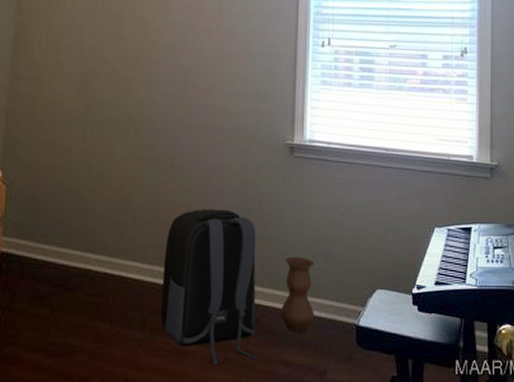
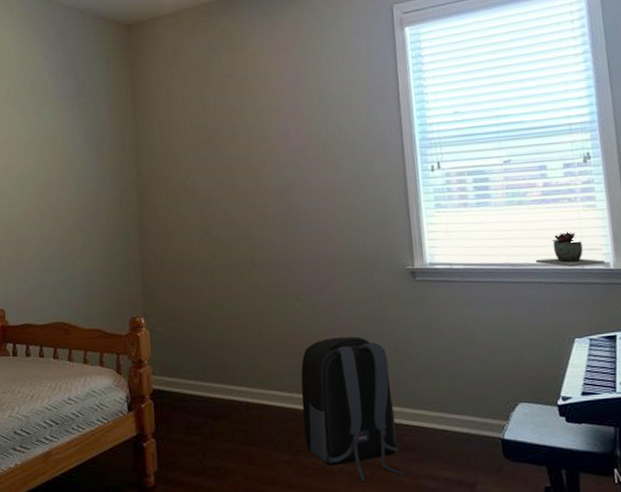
vase: present [281,256,315,333] -> none [419,376,457,449]
succulent plant: none [407,121,470,157] -> present [535,231,606,267]

